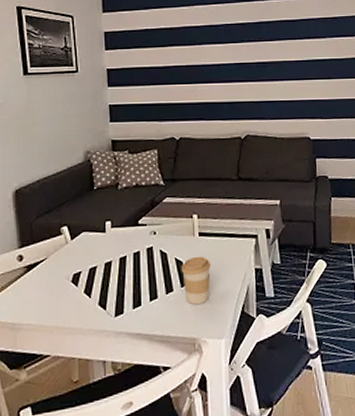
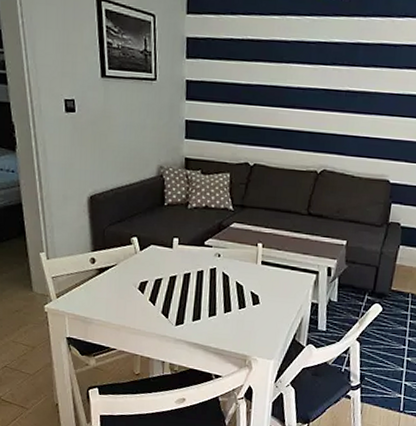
coffee cup: present [181,256,211,305] -> none [240,283,269,327]

